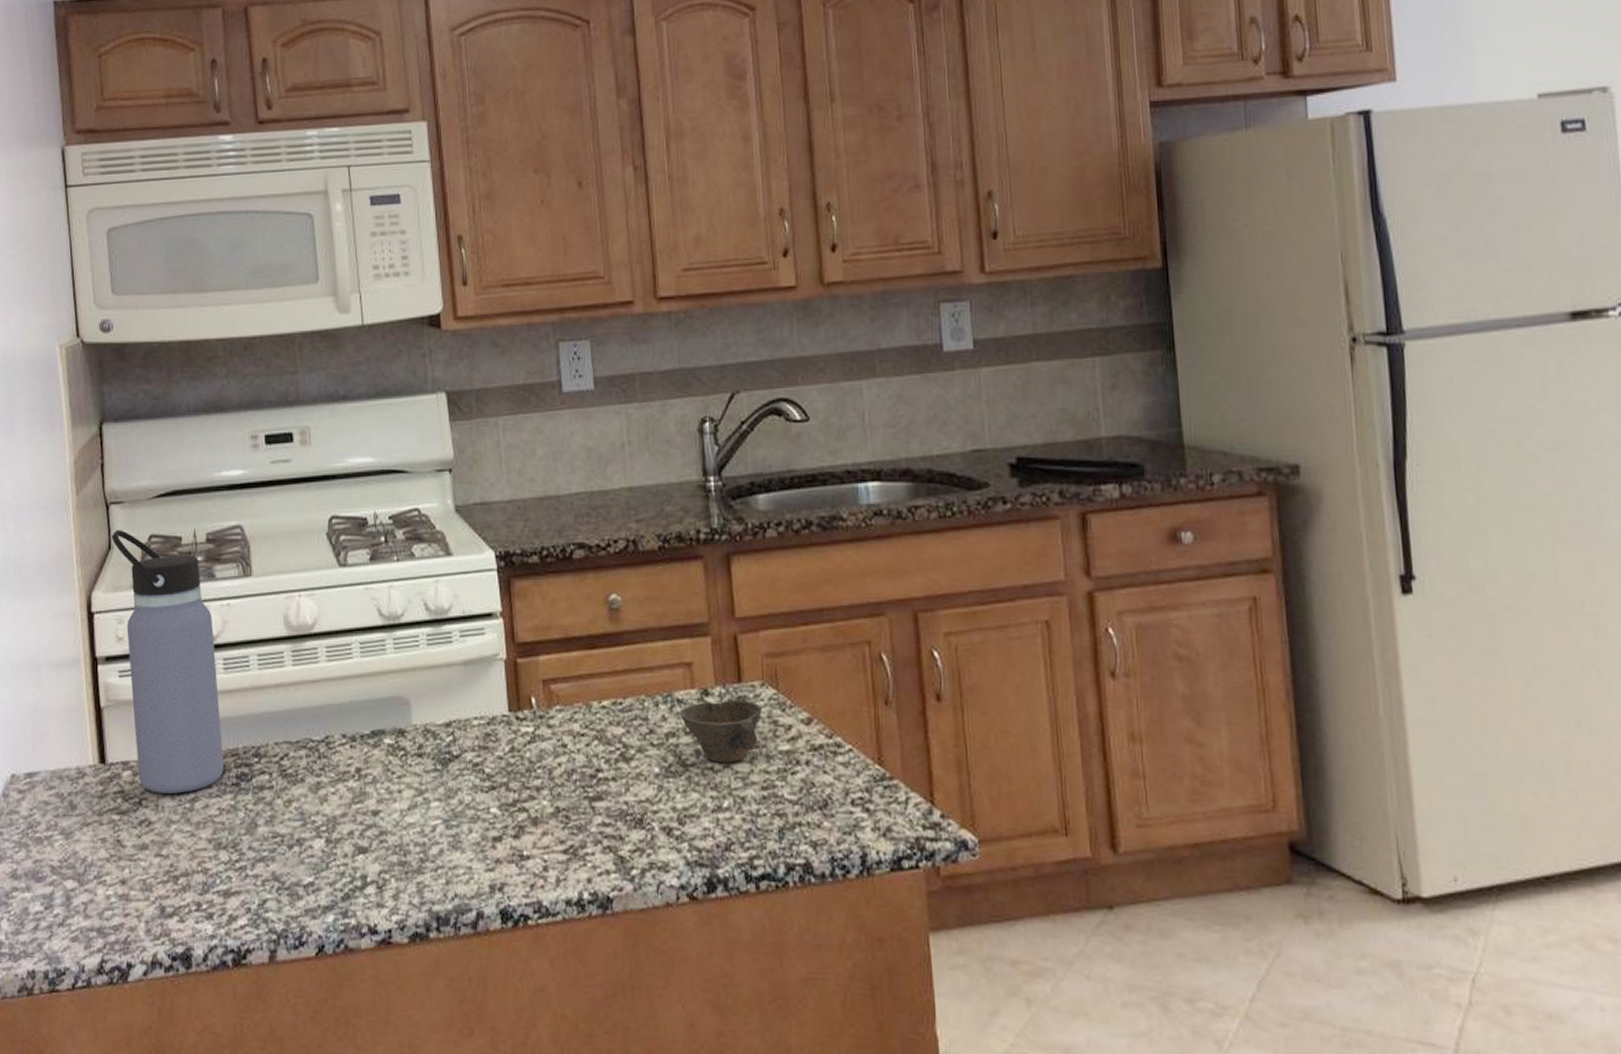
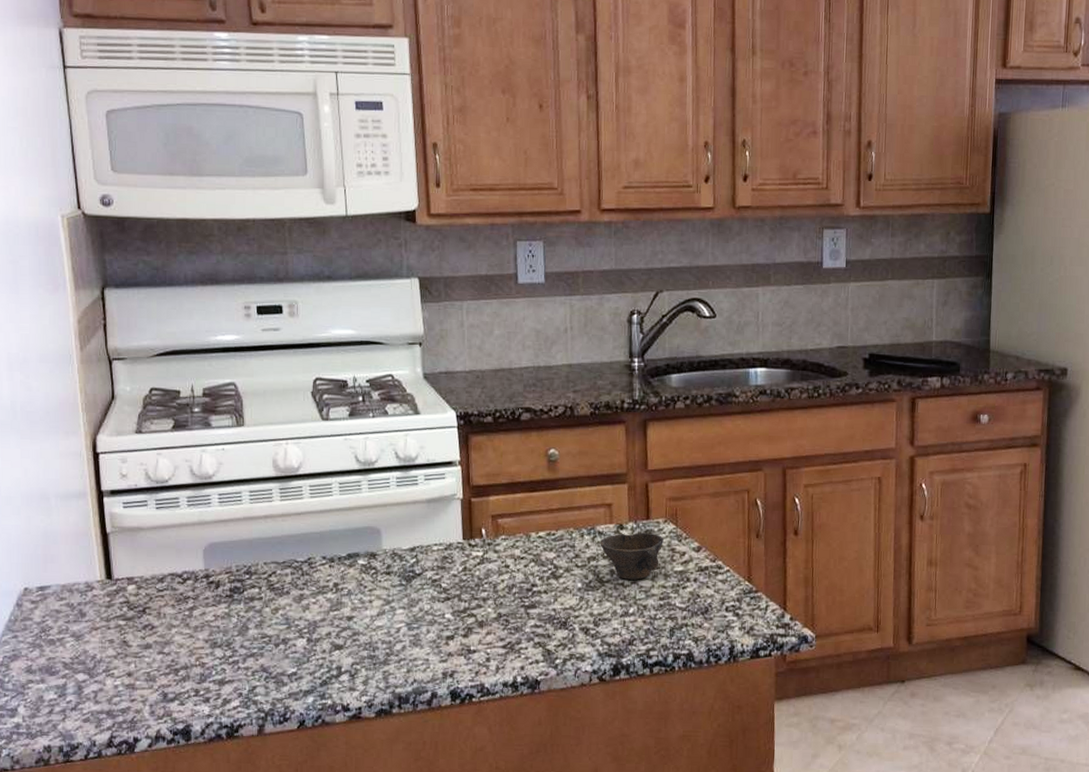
water bottle: present [111,530,224,794] -> none [114,383,219,604]

